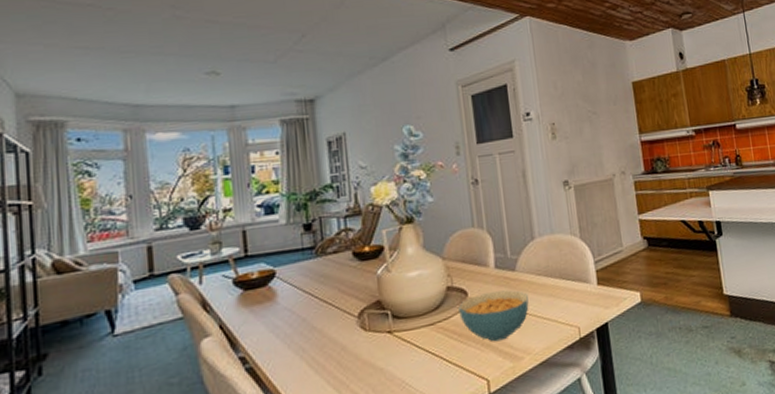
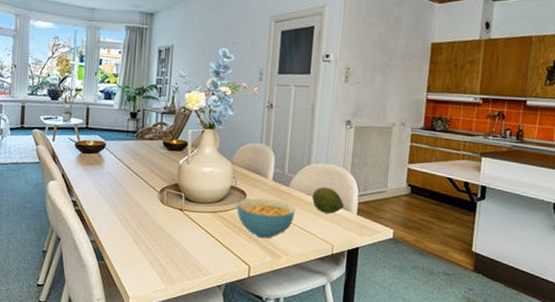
fruit: none [543,261,582,293] -> present [312,186,344,214]

